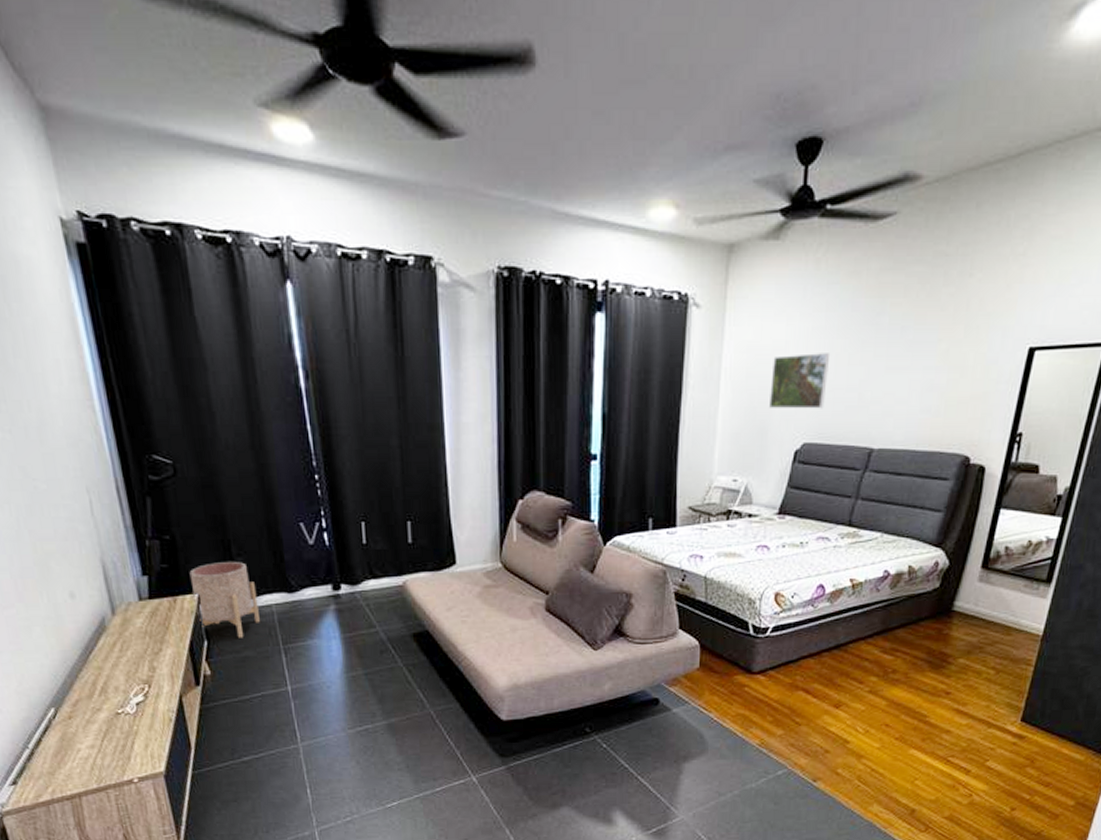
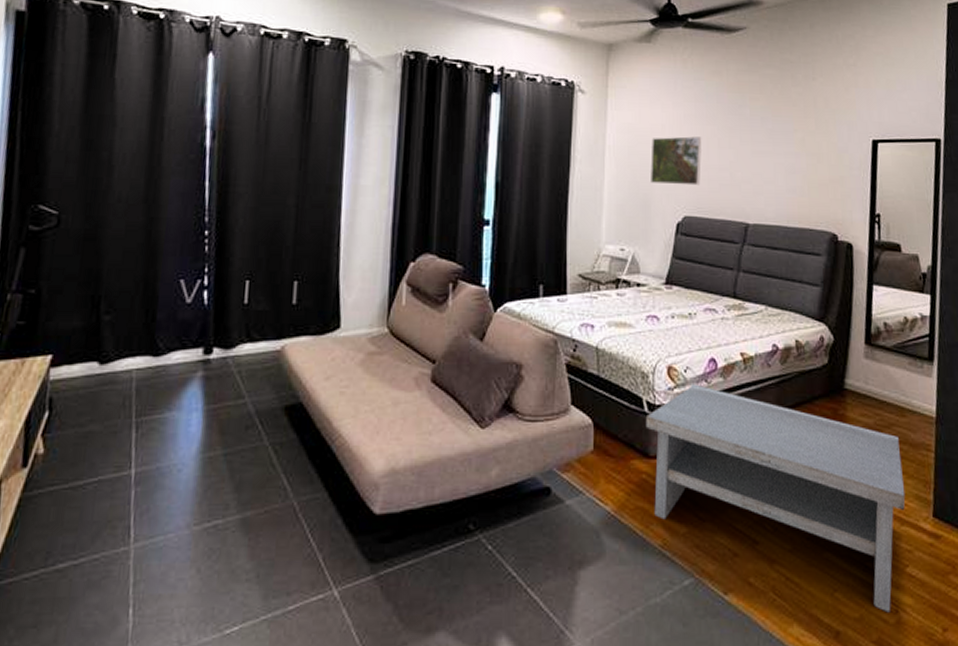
planter: present [189,562,260,638] -> none [46,320,119,409]
coffee table: none [750,608,1000,796] -> present [645,384,906,613]

